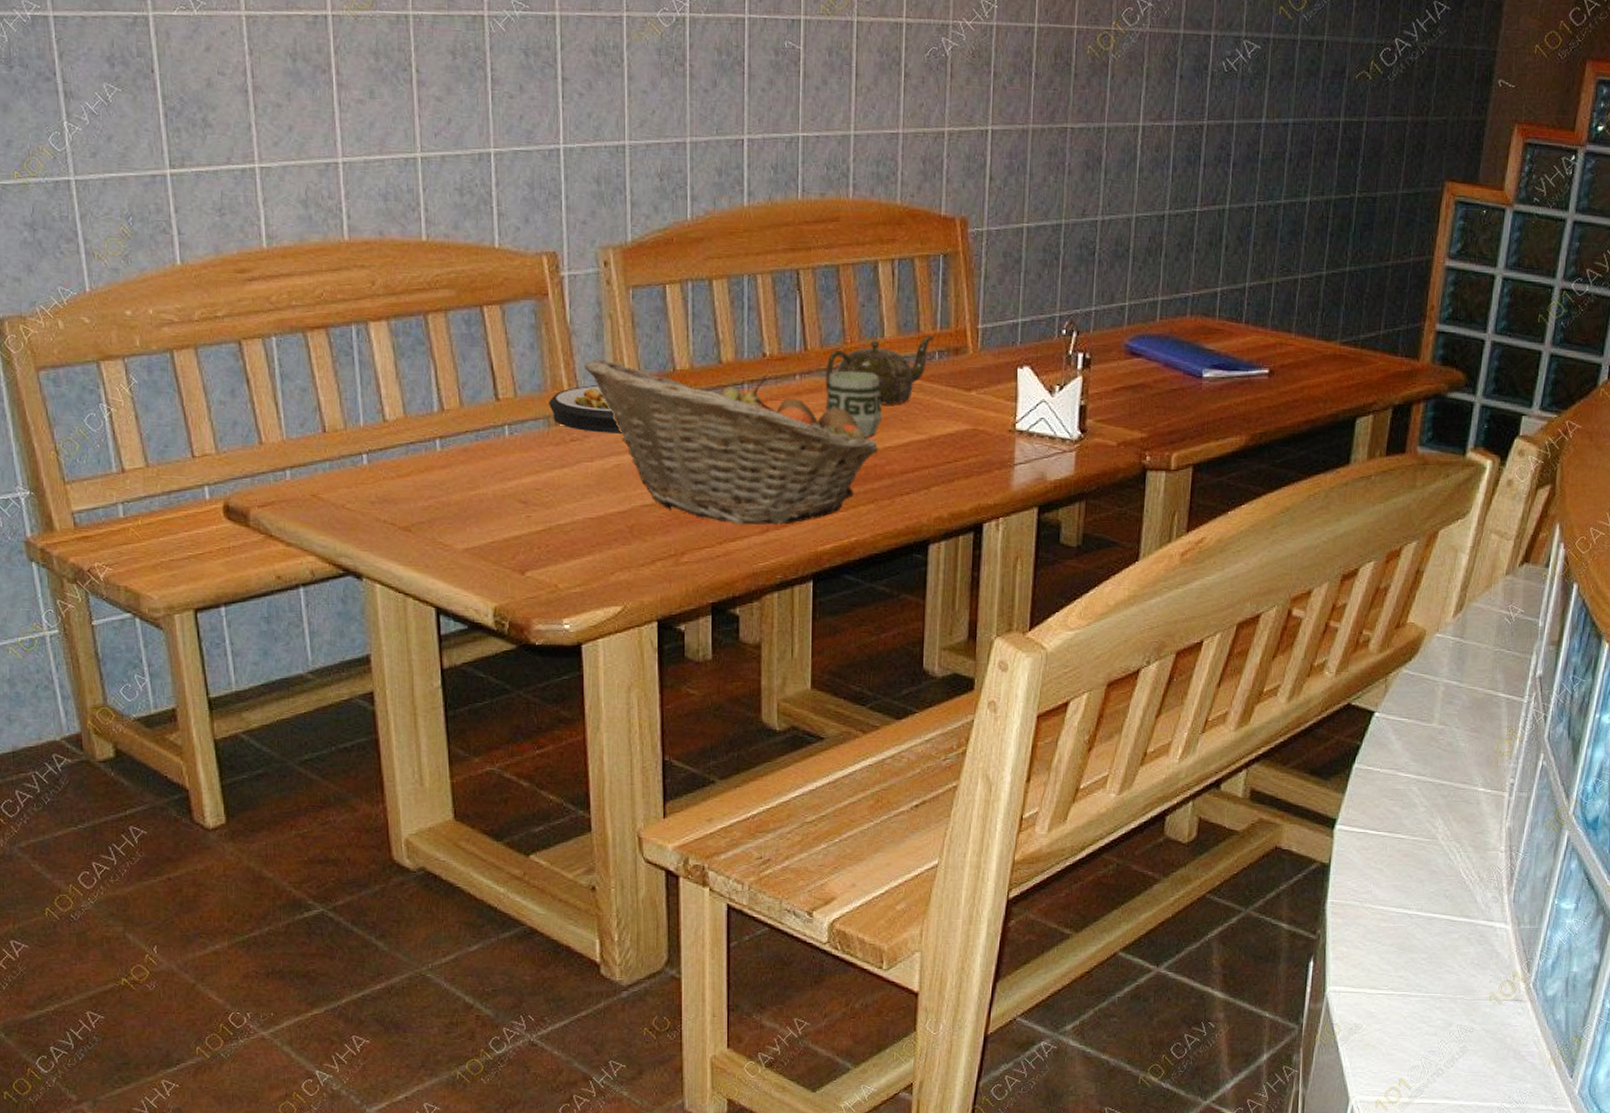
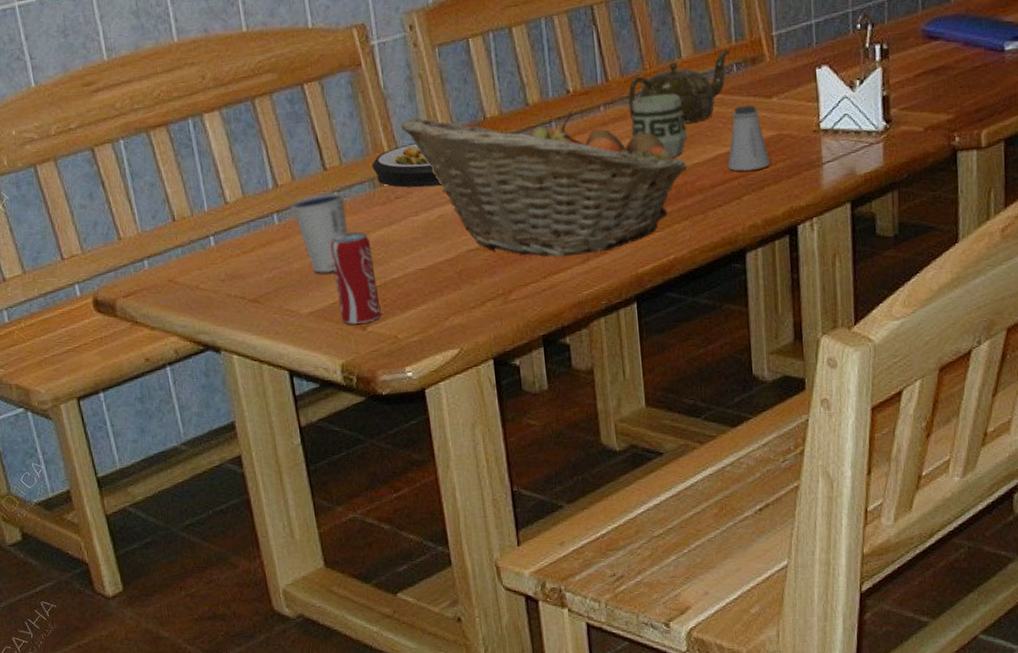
dixie cup: none [455,424,517,509] -> present [290,192,347,273]
beverage can: none [494,468,542,567] -> present [329,231,381,324]
saltshaker: none [919,395,963,462] -> present [727,105,771,171]

